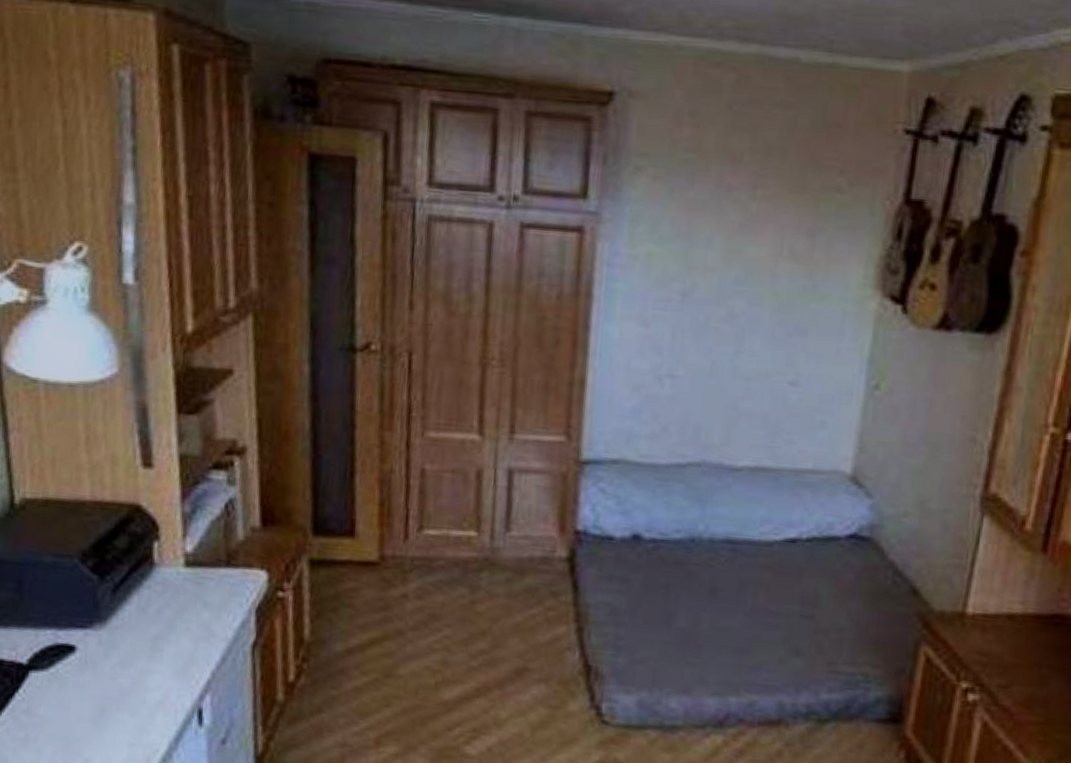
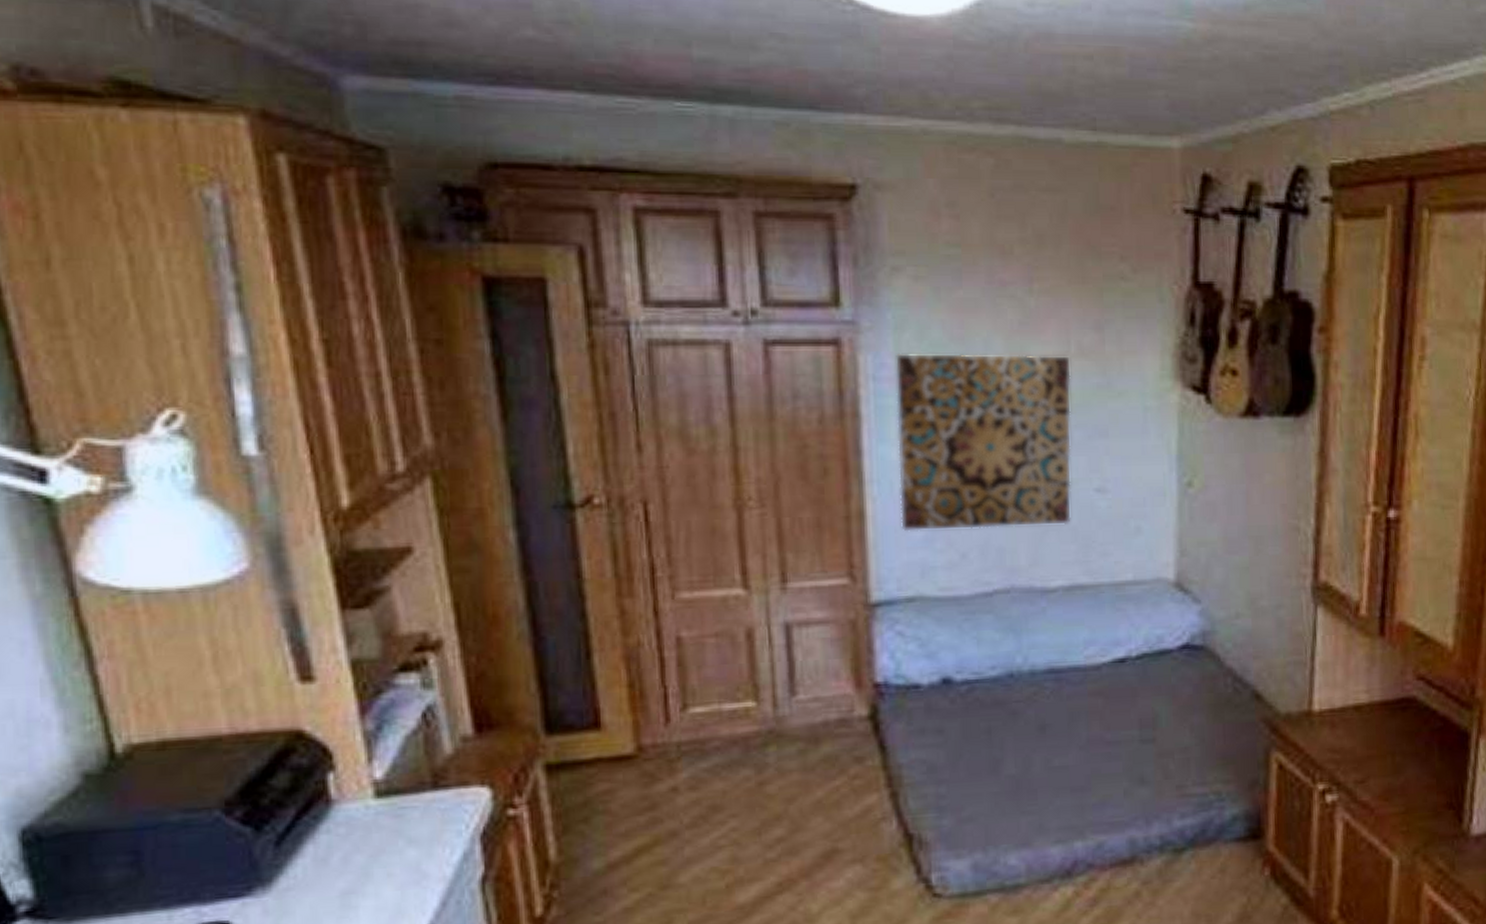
wall art: none [615,243,782,412] -> present [894,353,1072,532]

